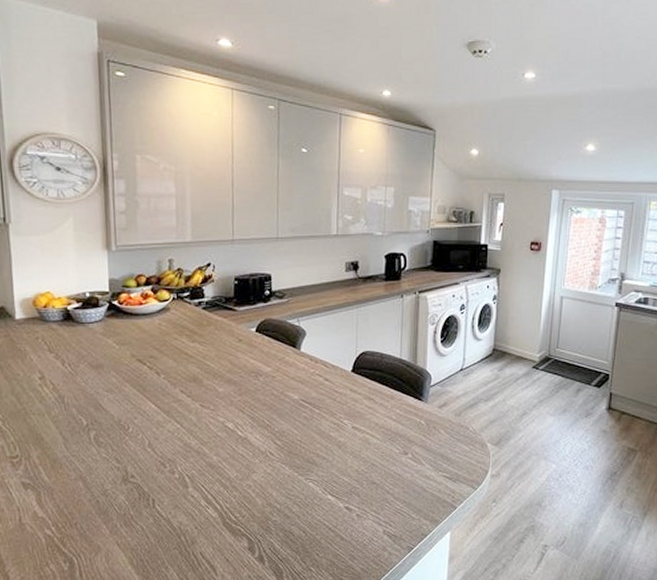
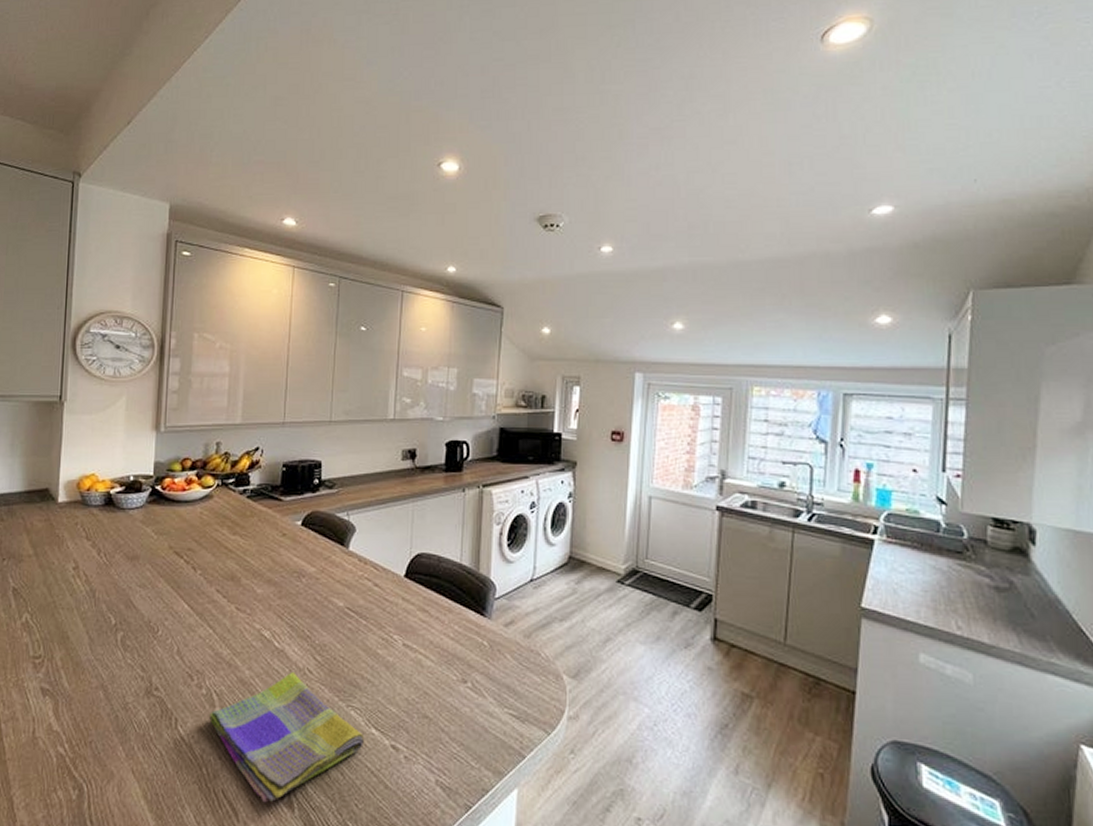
dish towel: none [183,454,323,559] -> present [209,671,365,803]

